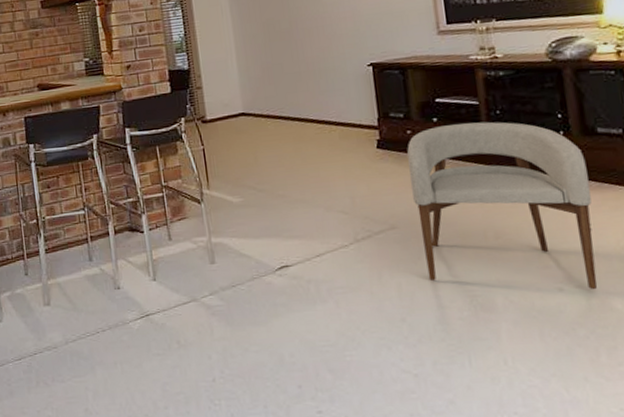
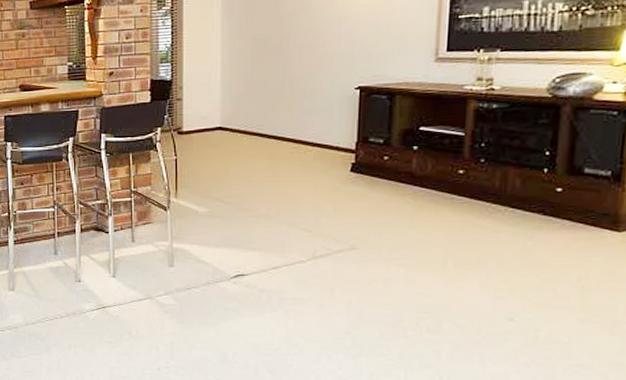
armchair: present [407,122,598,290] -> none [377,153,565,323]

